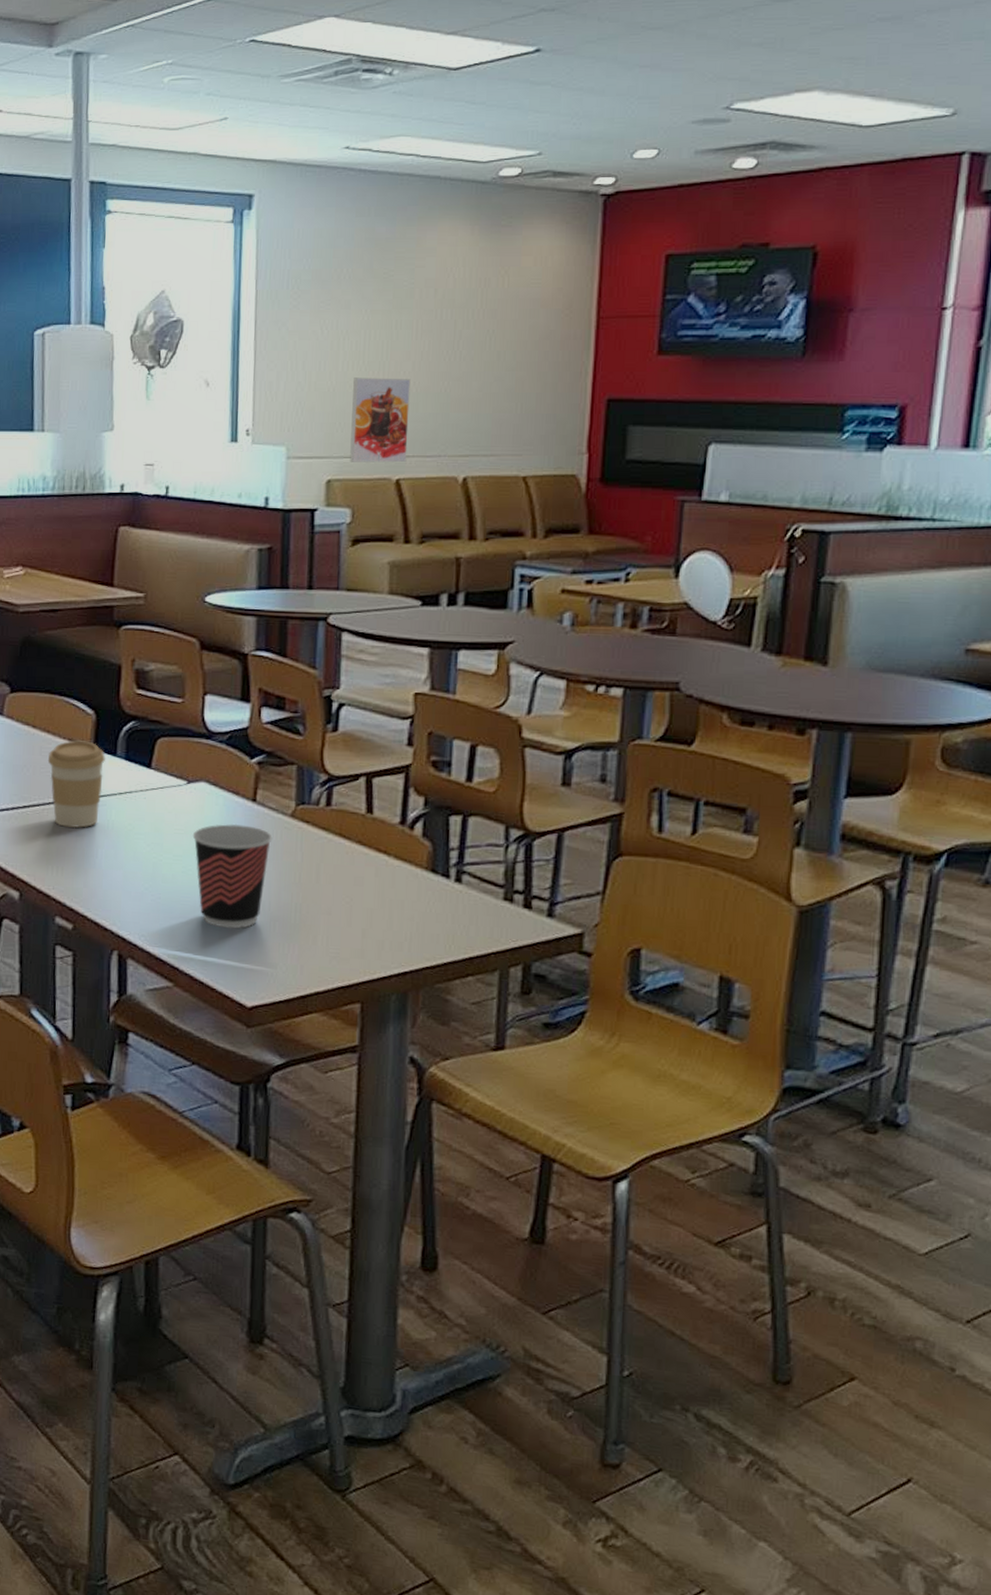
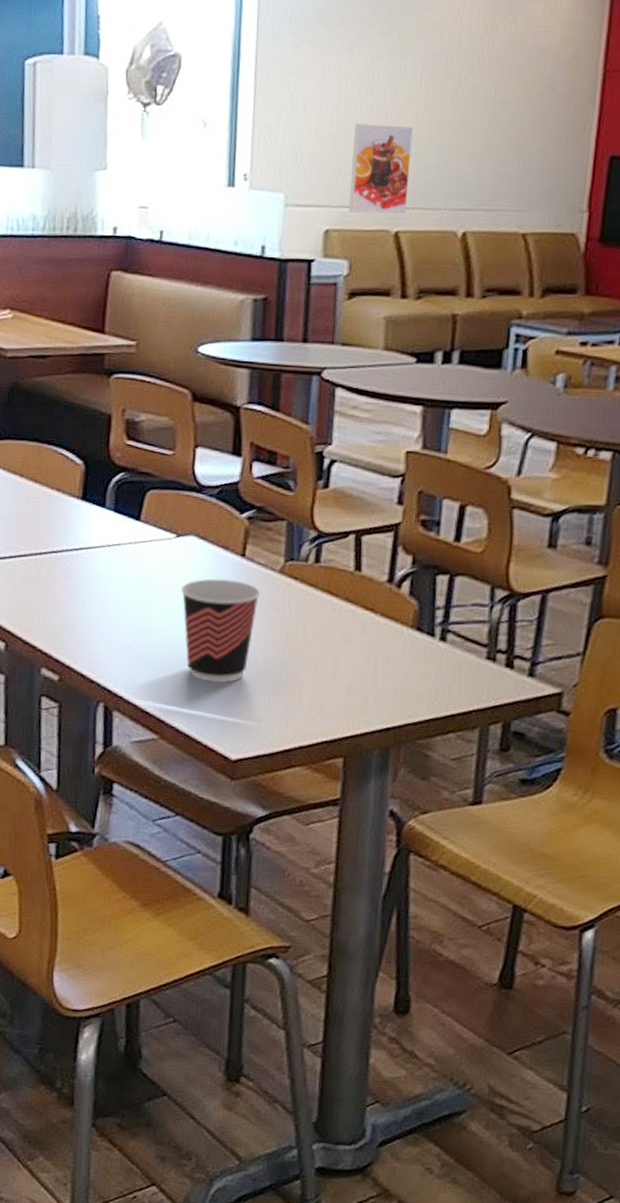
coffee cup: present [47,740,105,829] -> none [35,490,94,580]

